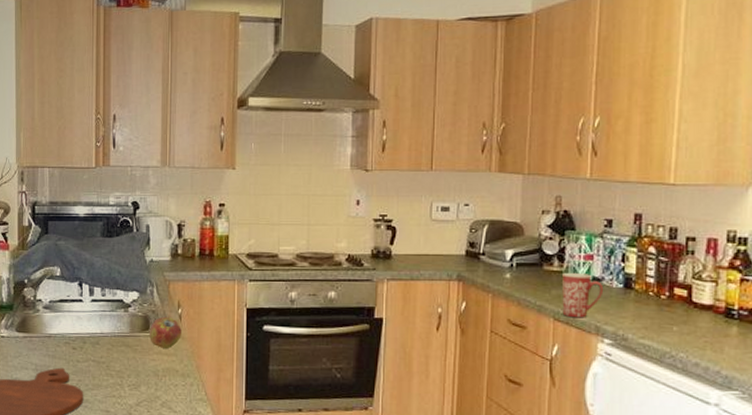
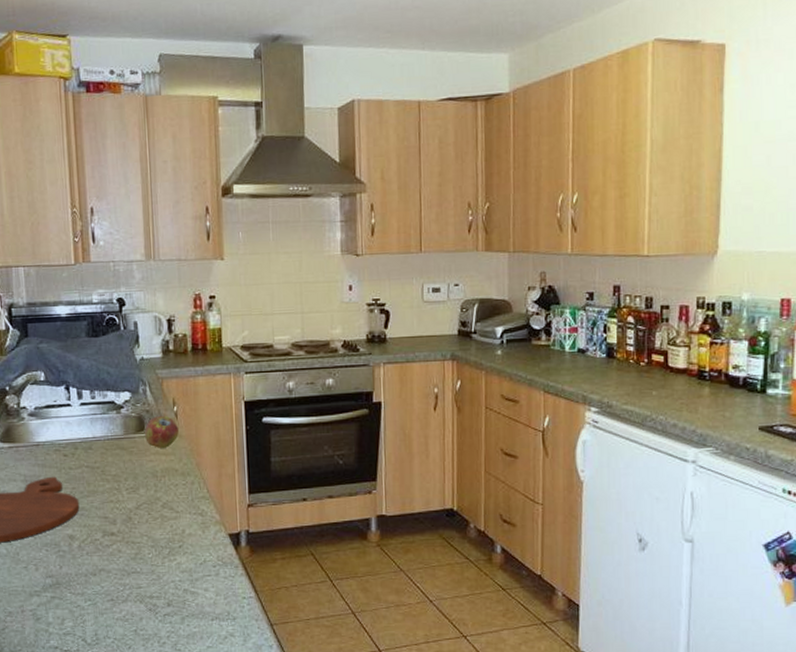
mug: present [561,272,604,318] -> none [549,345,589,389]

